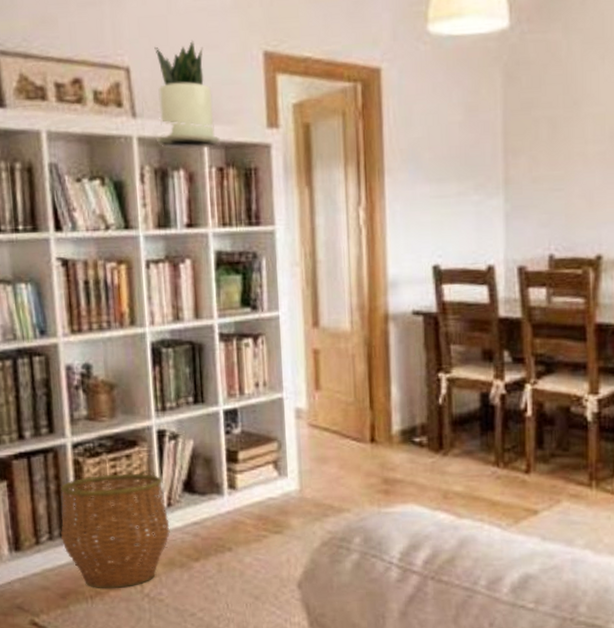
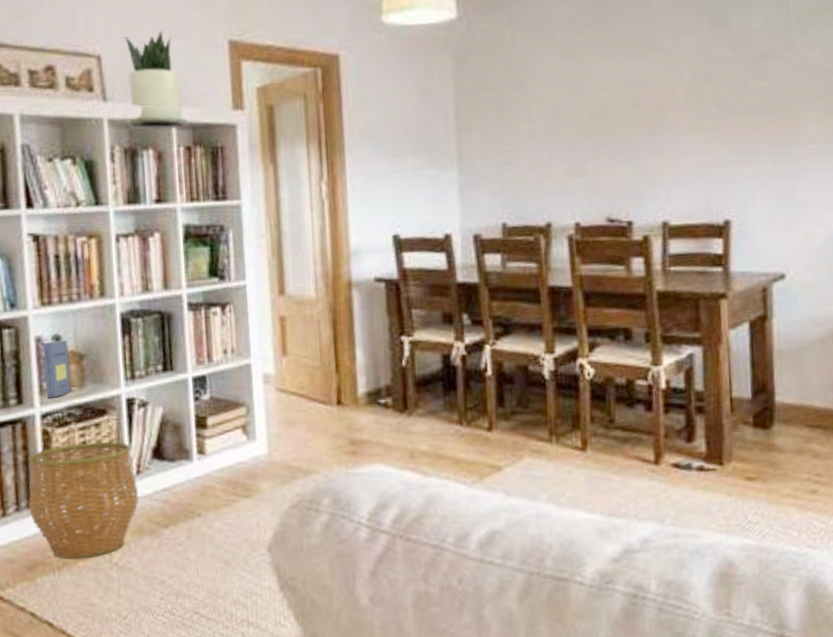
book: none [73,369,102,428] -> present [42,340,72,398]

